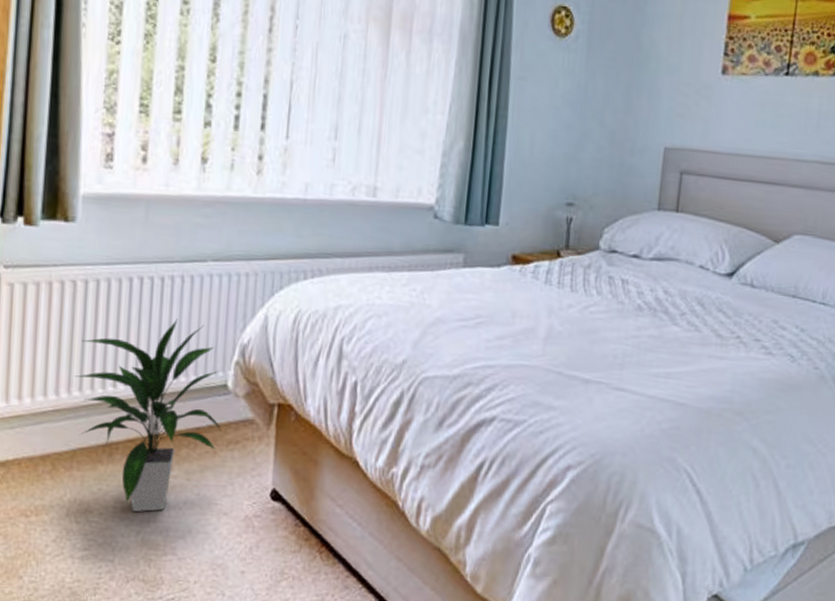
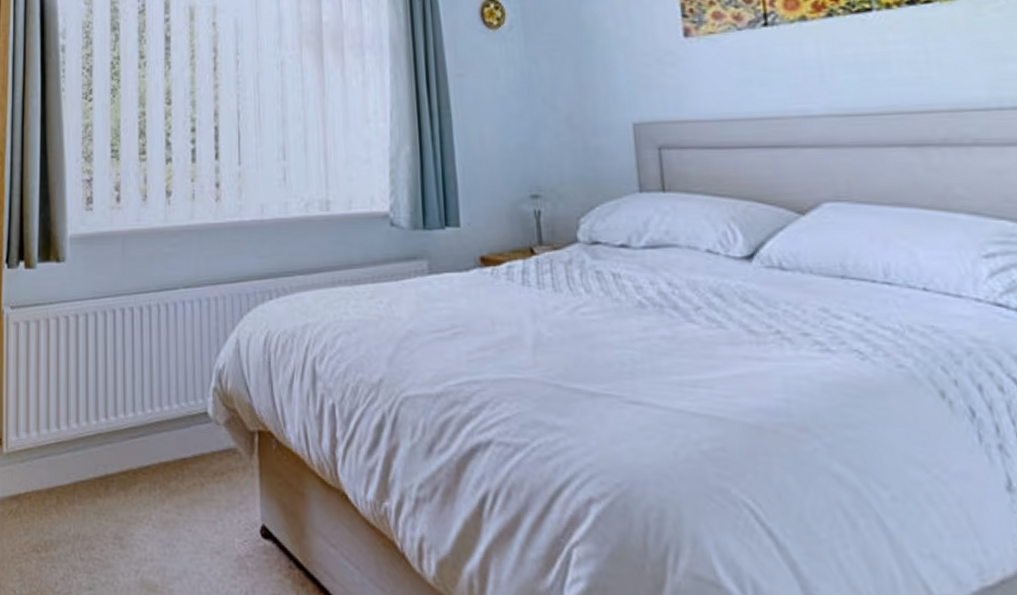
indoor plant: present [74,319,221,512] -> none [71,347,206,549]

